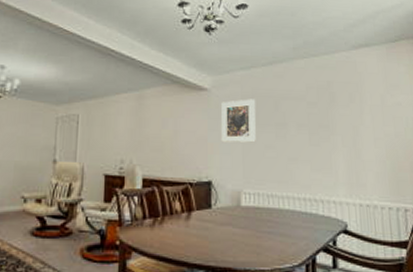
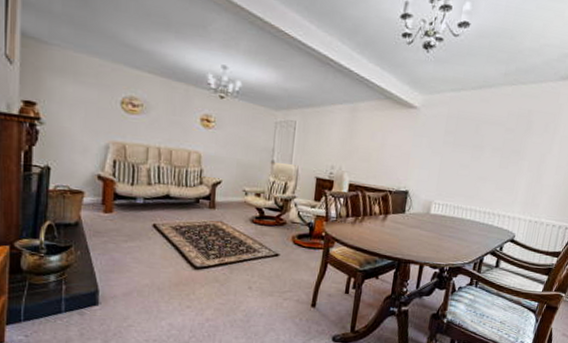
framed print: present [220,99,256,143] -> none [422,120,460,161]

